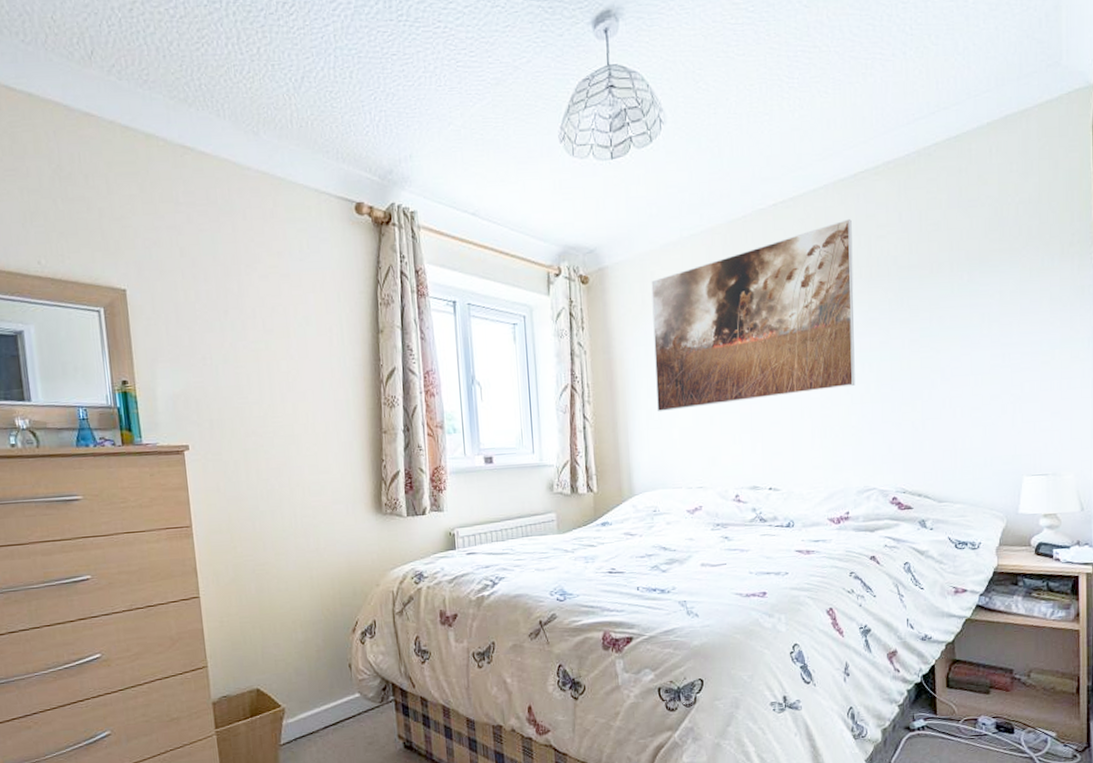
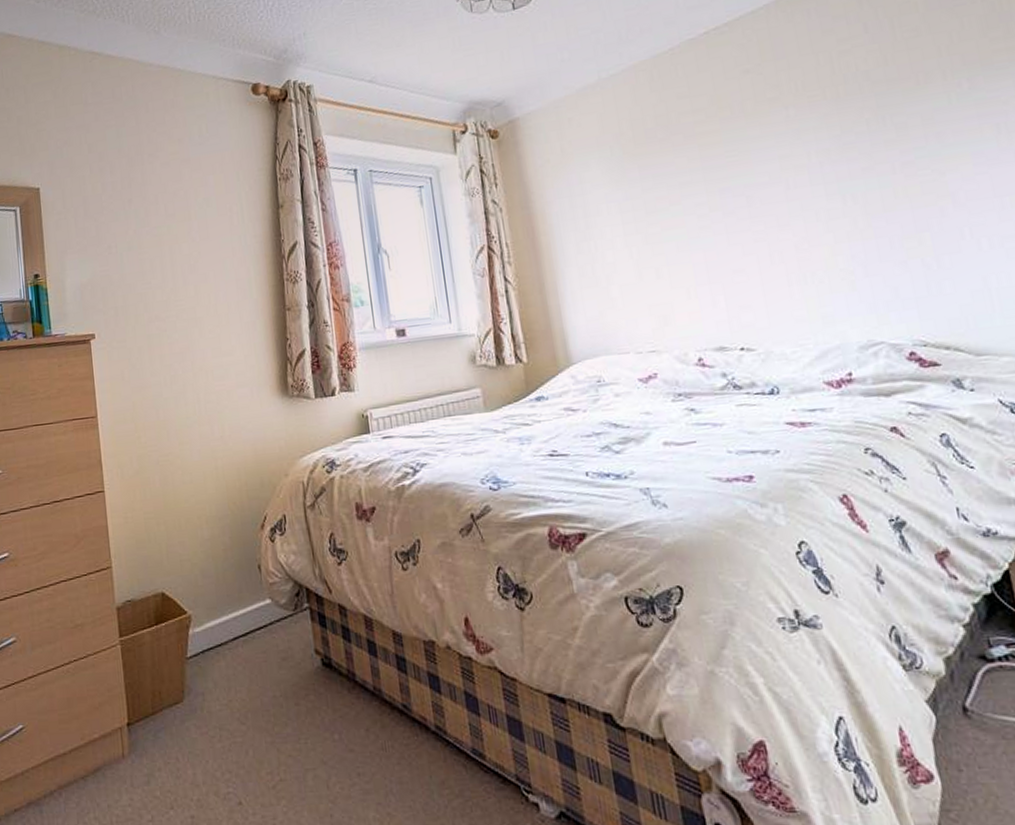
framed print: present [651,218,855,412] -> none [569,36,837,269]

